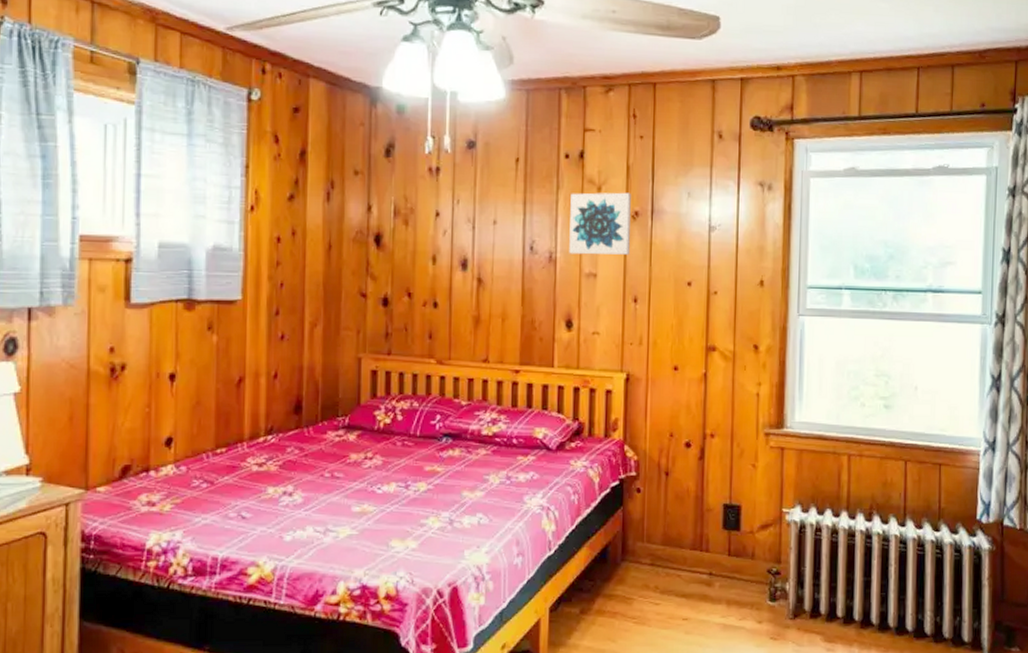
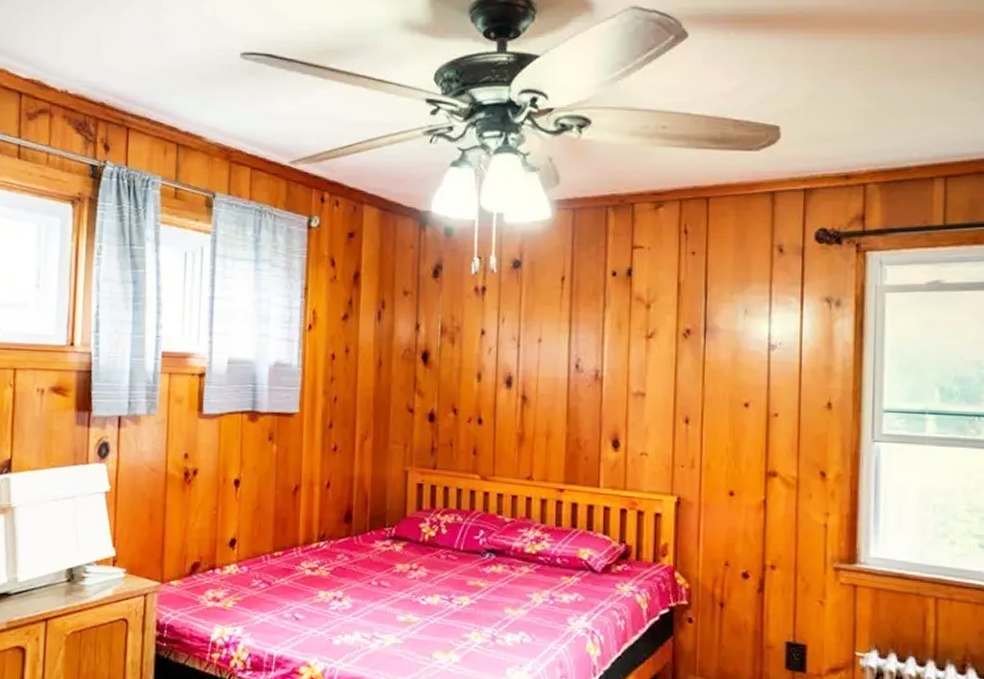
wall art: present [569,192,631,255] -> none [616,310,682,374]

